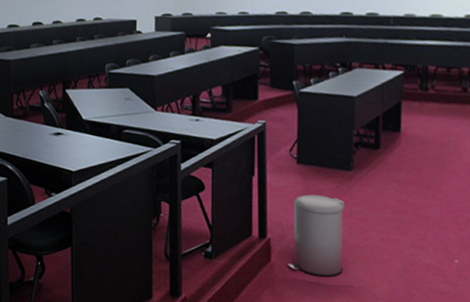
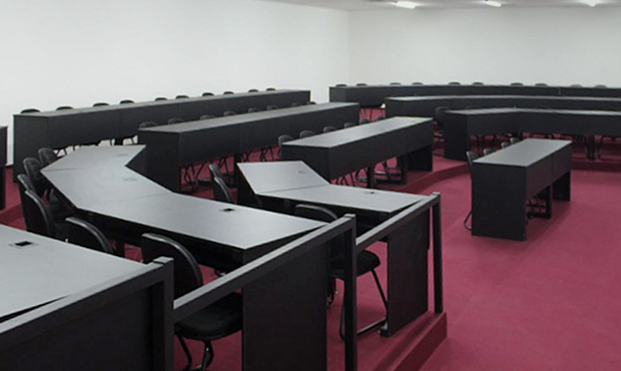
pedal bin: present [287,194,346,278] -> none [463,266,519,352]

